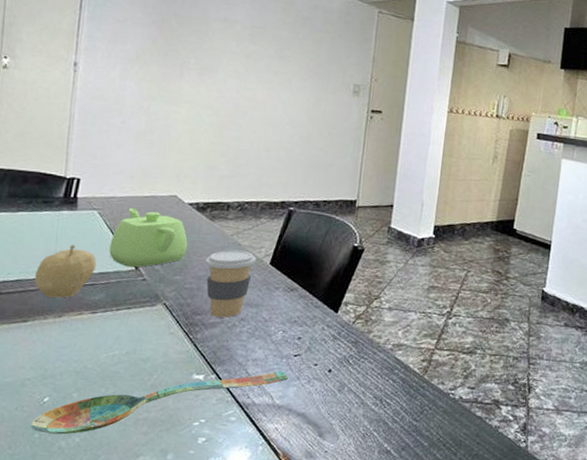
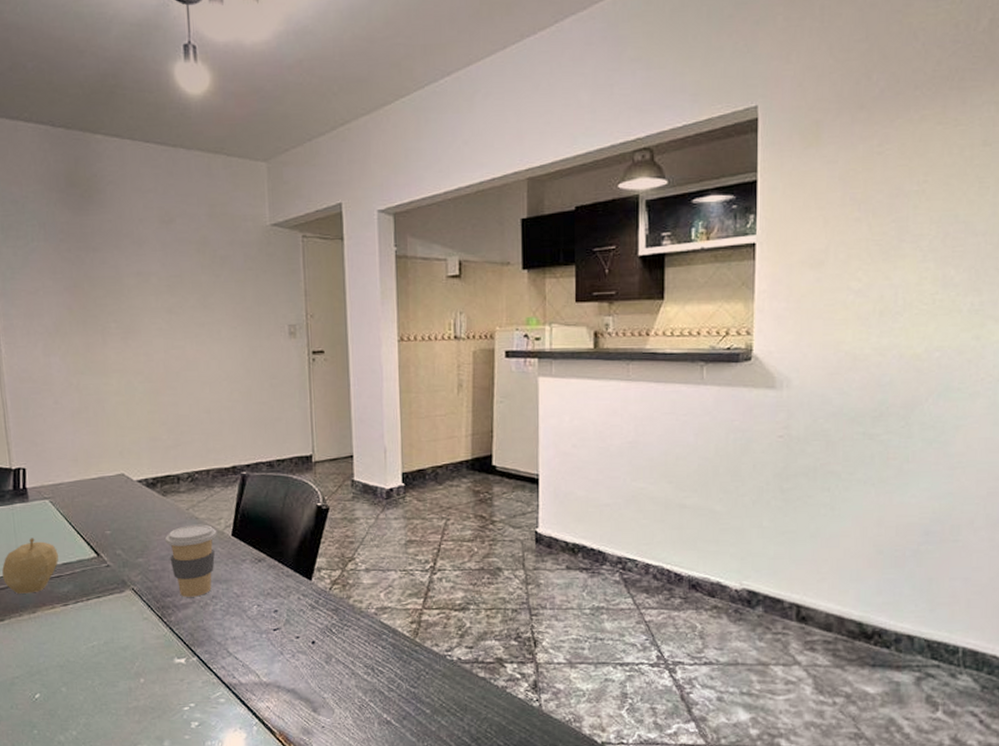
spoon: present [31,370,288,435] -> none [28,646,271,729]
teapot: present [109,207,188,268] -> none [67,492,145,555]

